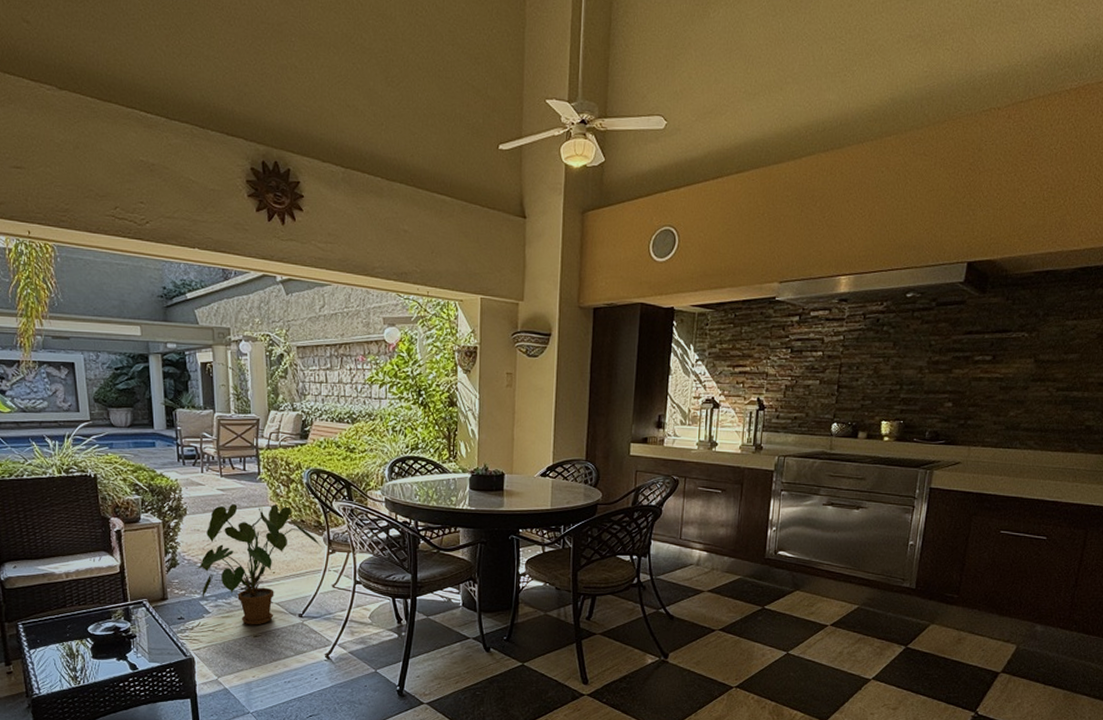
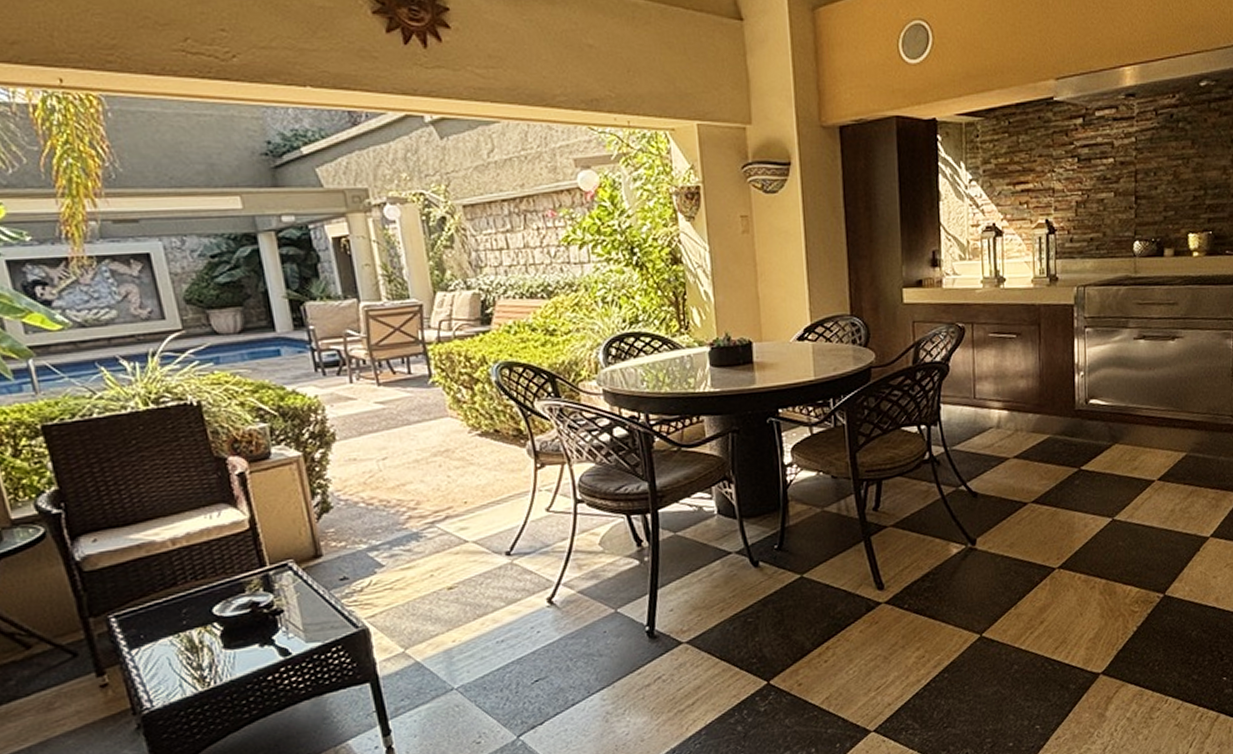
house plant: present [195,504,323,625] -> none [357,414,528,575]

